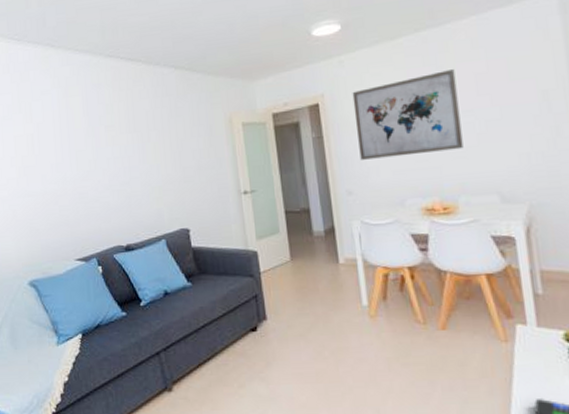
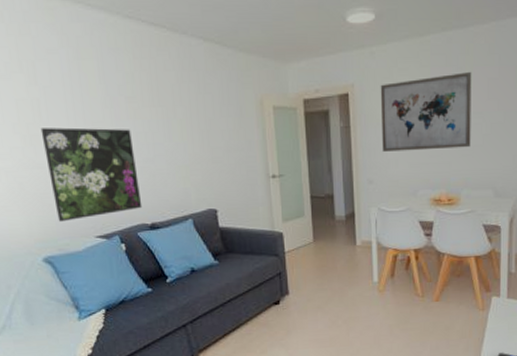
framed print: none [33,155,119,246] -> present [40,127,143,222]

